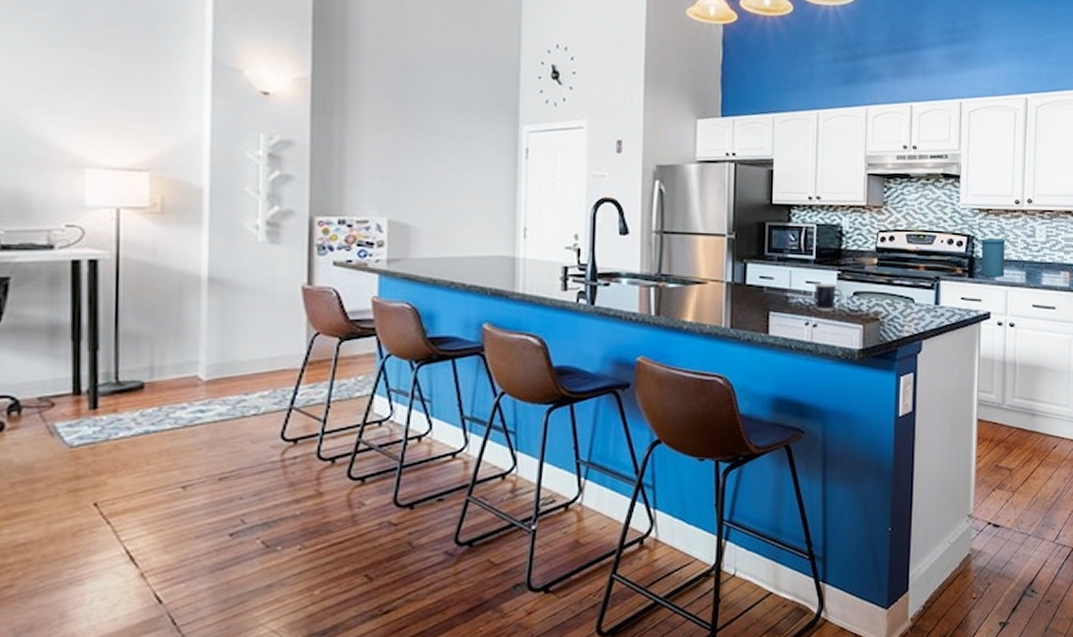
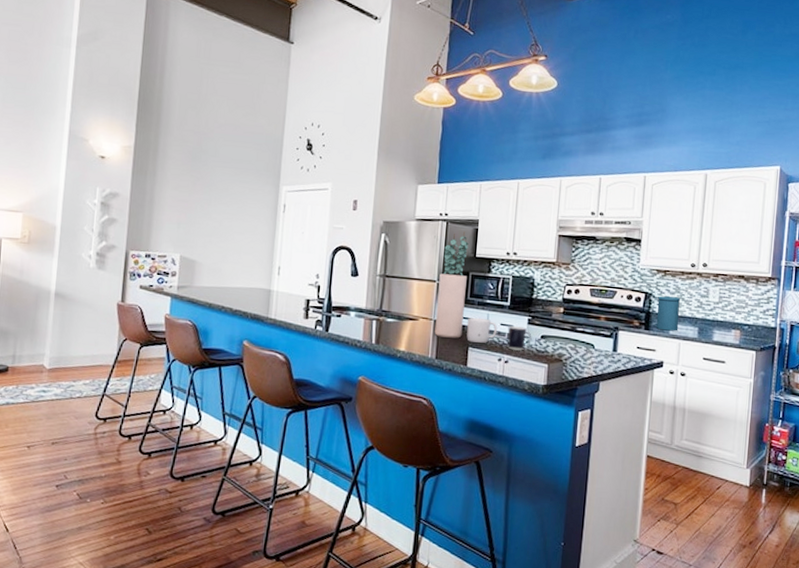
vase: none [728,173,763,303] -> present [434,231,469,339]
mug: none [766,275,802,307] -> present [466,317,497,344]

